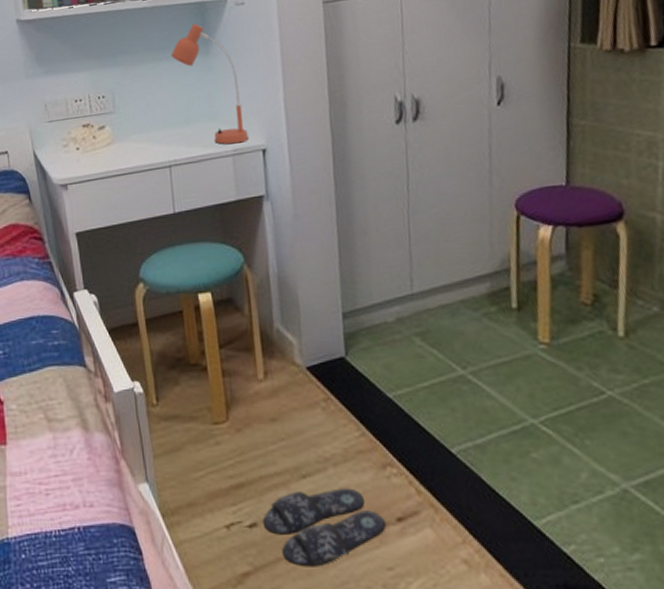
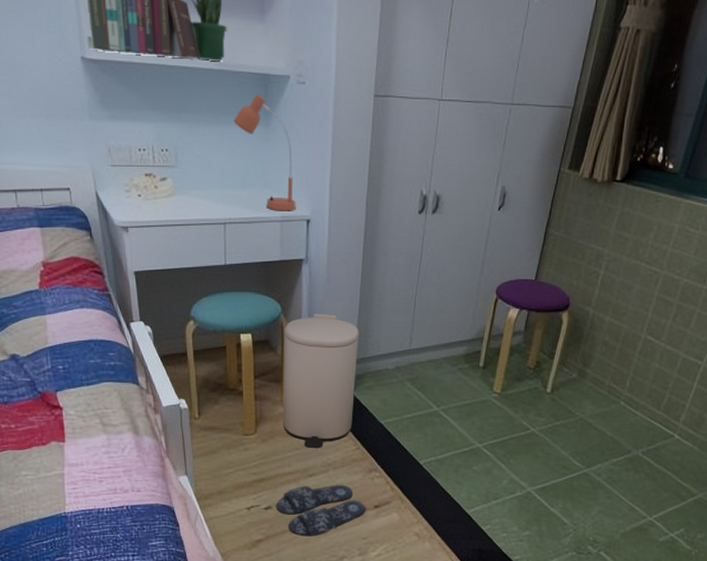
pedal bin: none [250,258,351,438] -> present [282,313,359,449]

